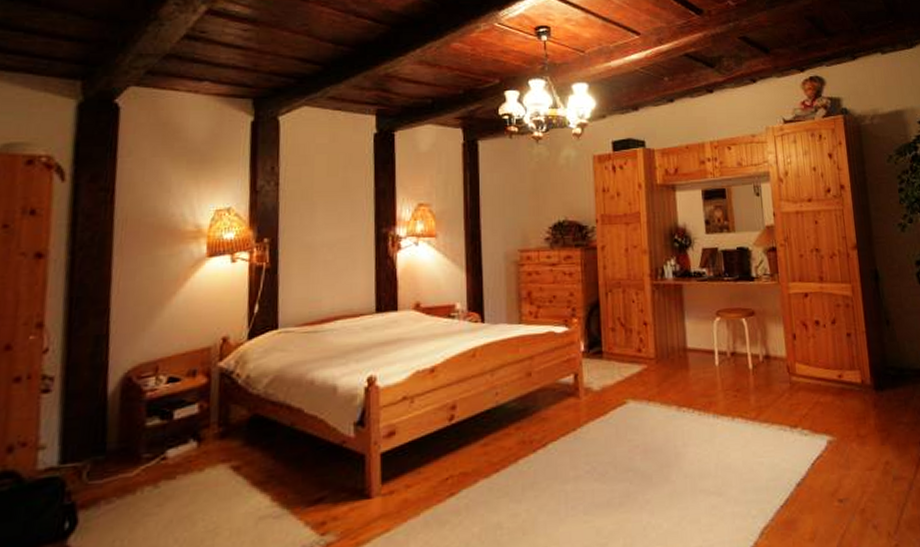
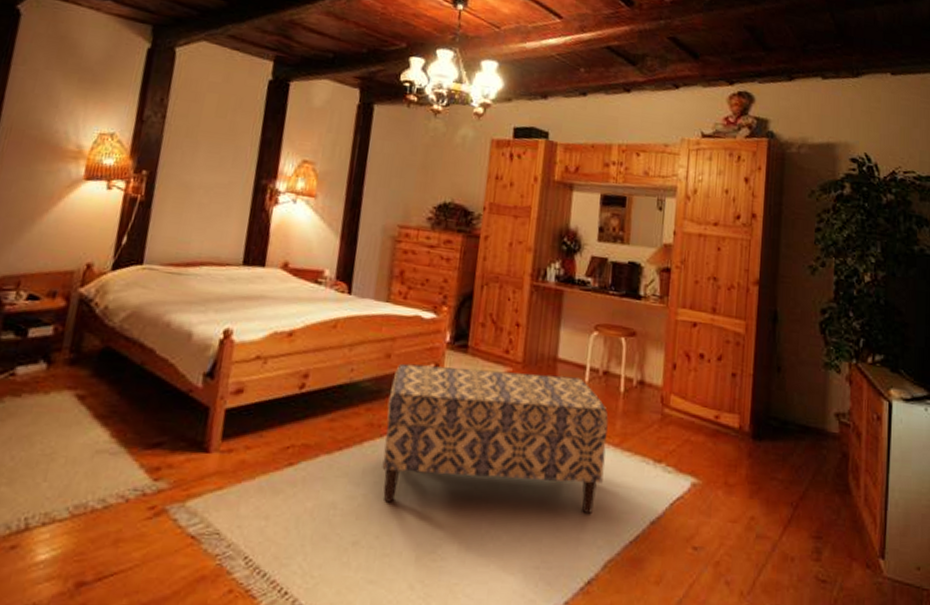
bench: none [535,363,747,513] -> present [382,363,609,514]

